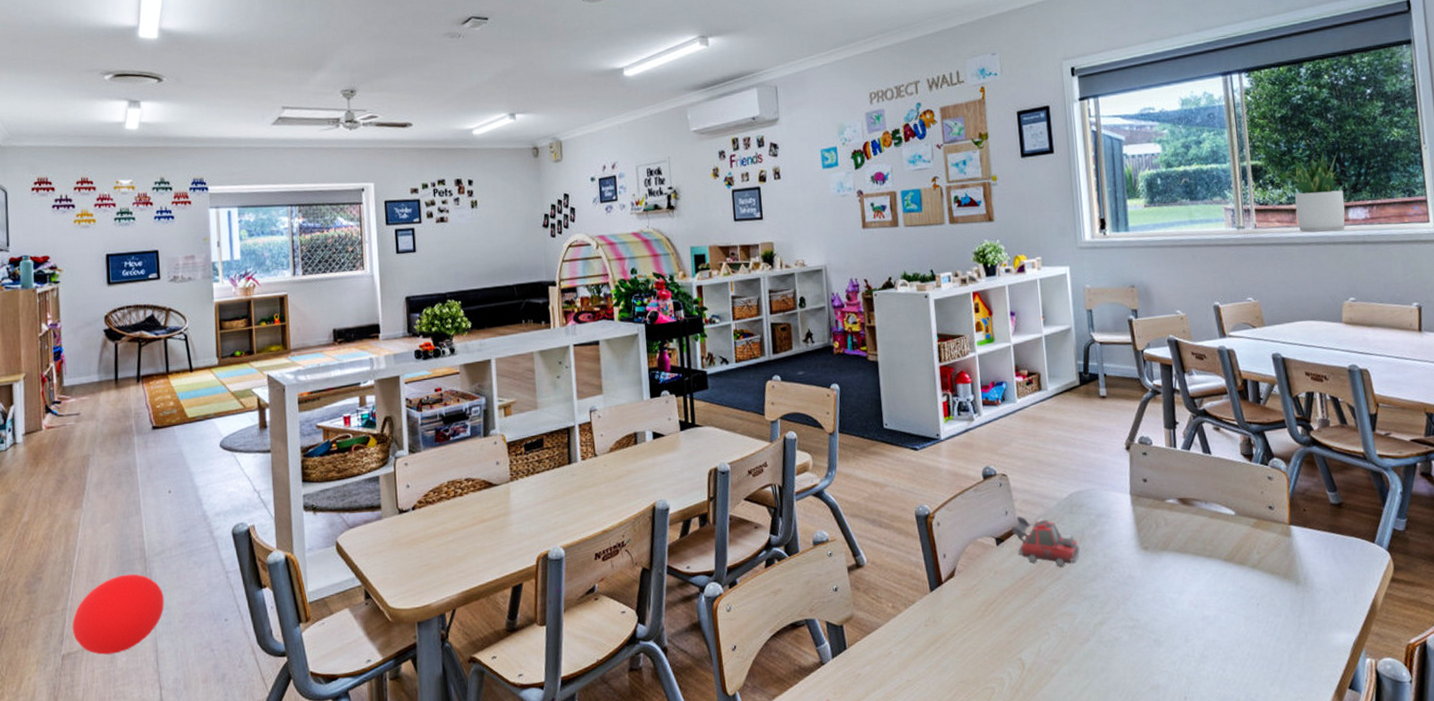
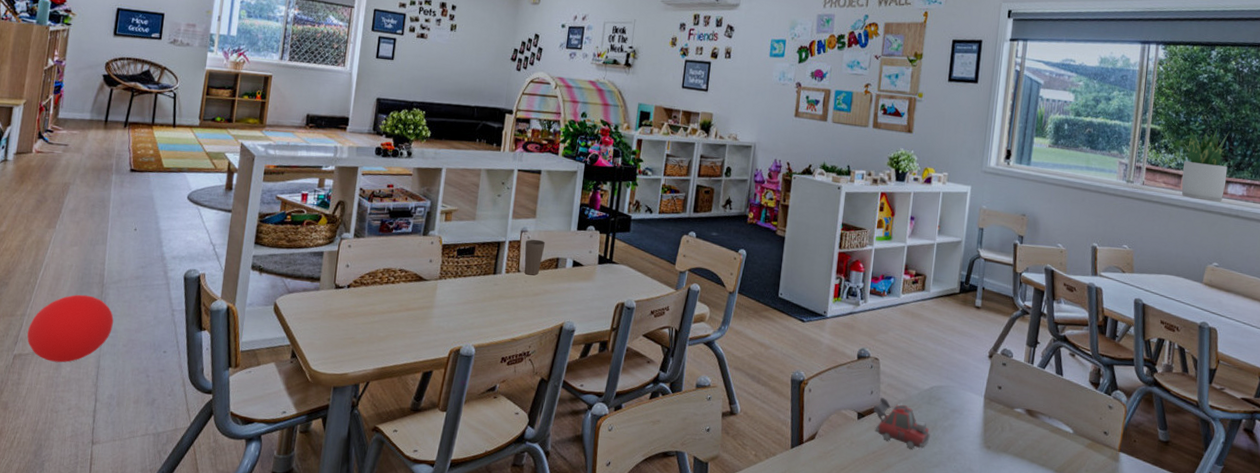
cup: none [596,416,619,458] -> present [524,239,546,276]

